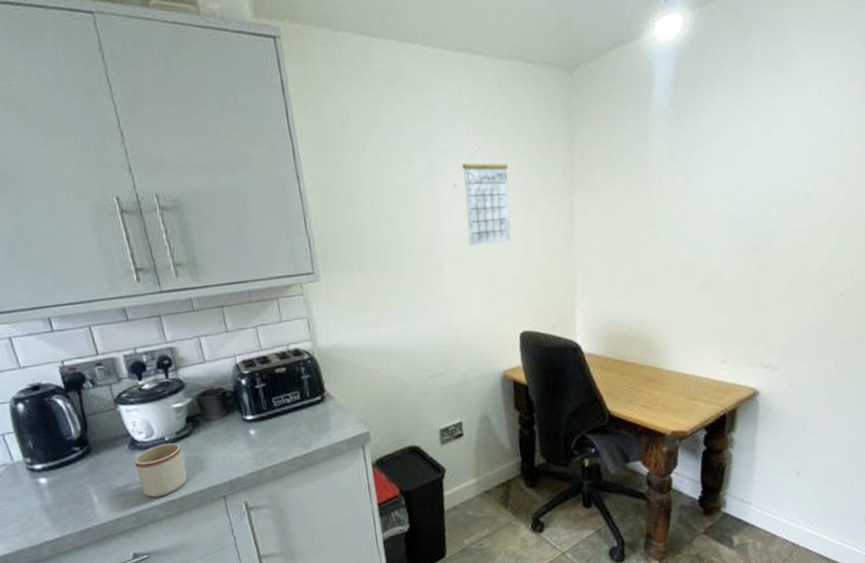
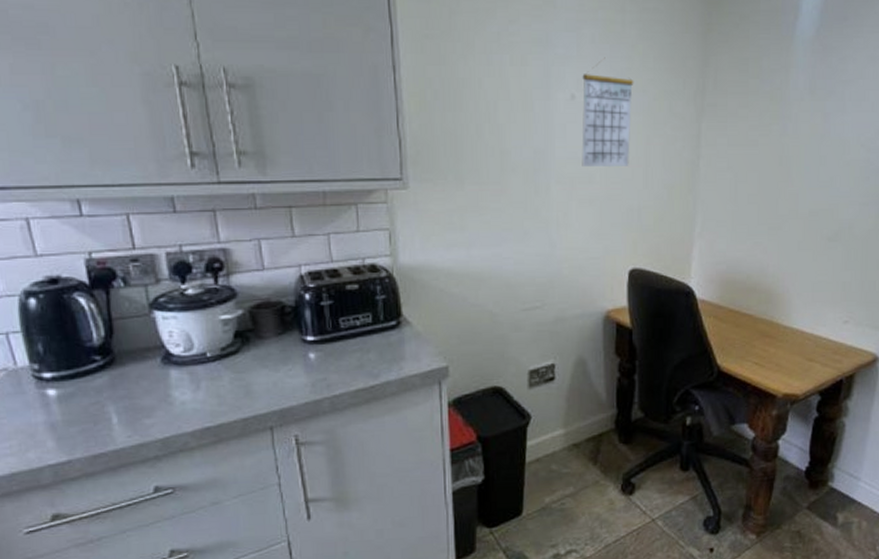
mug: present [133,443,188,498] -> none [166,360,230,423]

